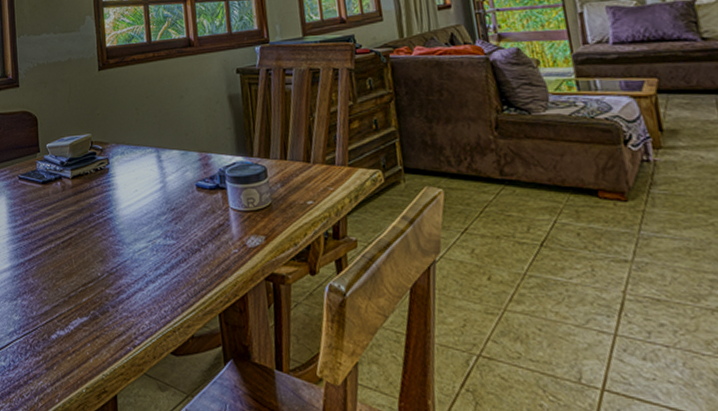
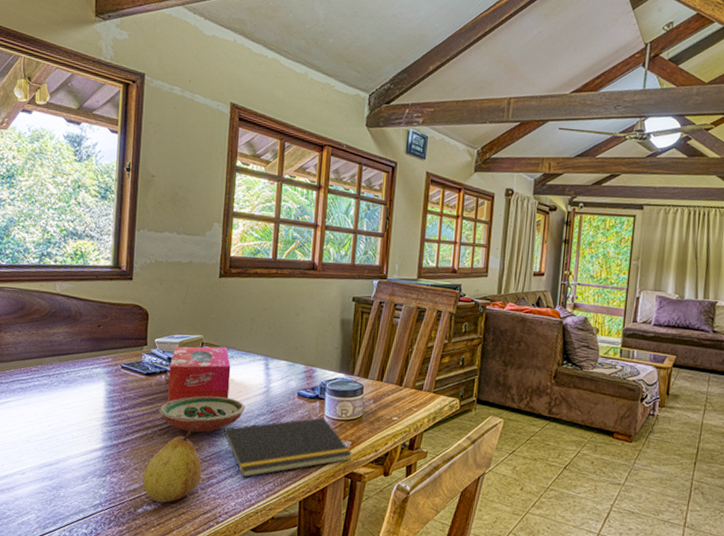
fruit: none [52,237,111,326] -> present [142,428,202,503]
decorative bowl: none [59,198,144,241] -> present [159,395,245,433]
tissue box: none [64,143,126,211] -> present [168,346,231,403]
notepad: none [124,210,269,290] -> present [219,417,353,478]

